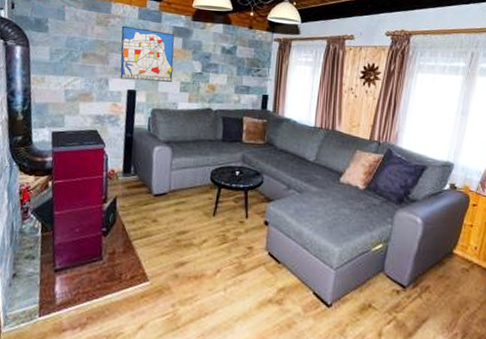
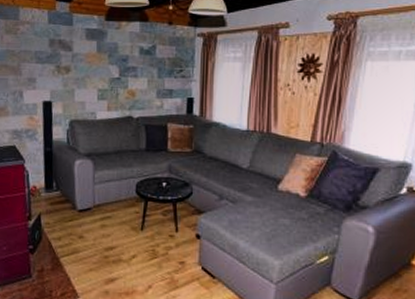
wall art: present [120,25,175,82] -> none [31,32,89,91]

